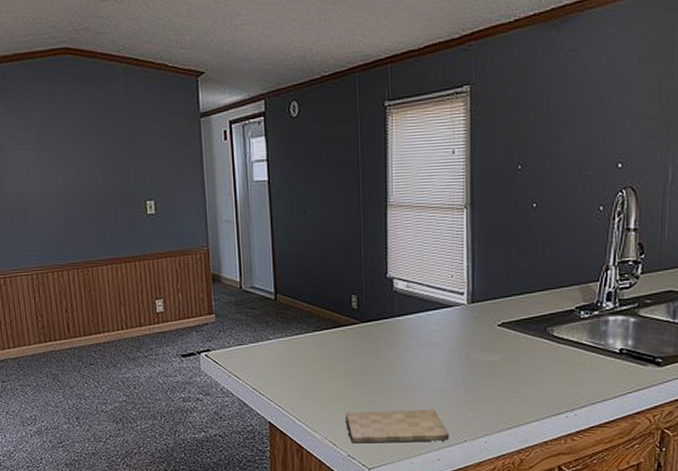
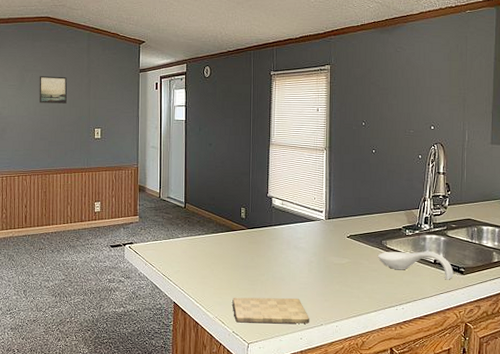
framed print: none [64,132,106,171] -> present [39,76,68,104]
spoon rest: none [540,338,647,375] -> present [377,251,454,280]

